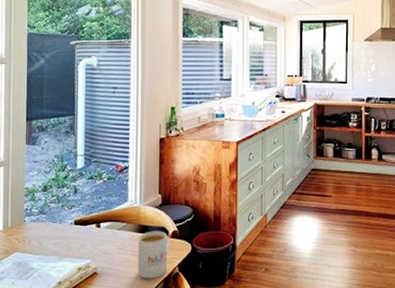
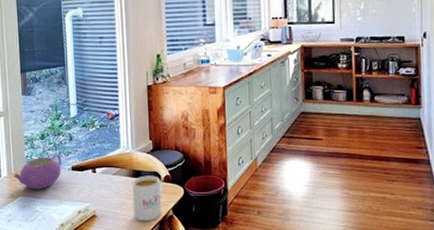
teapot: none [9,207,64,245] -> present [13,154,62,189]

